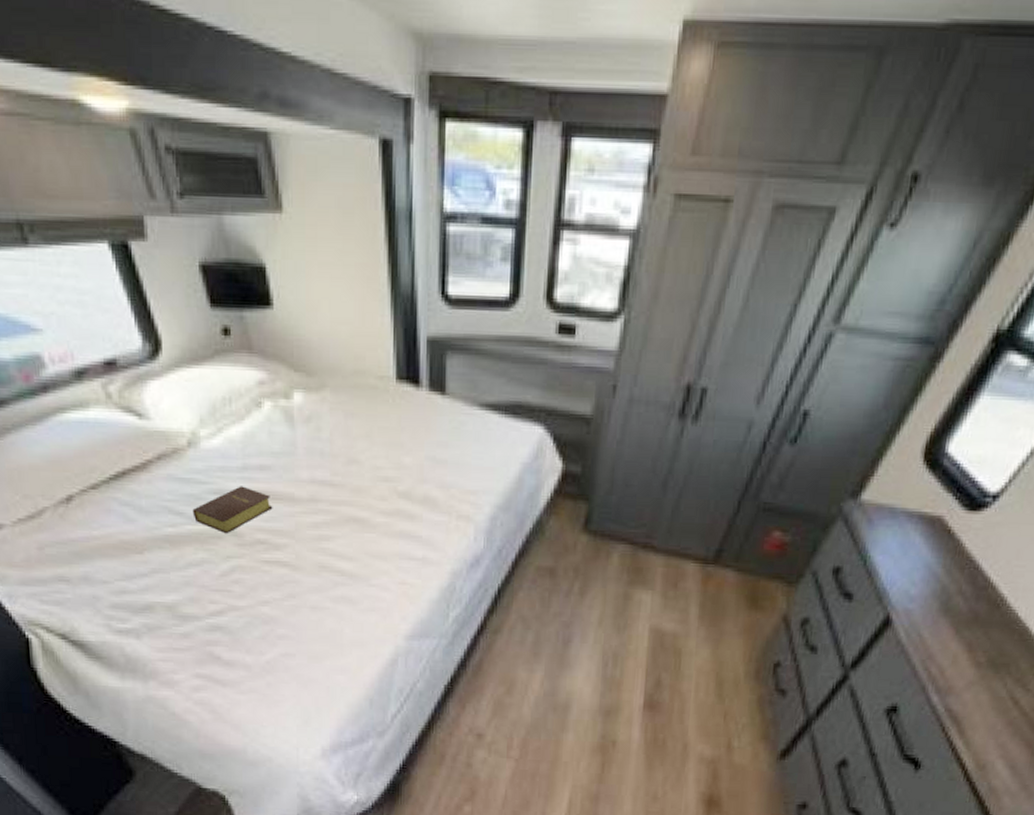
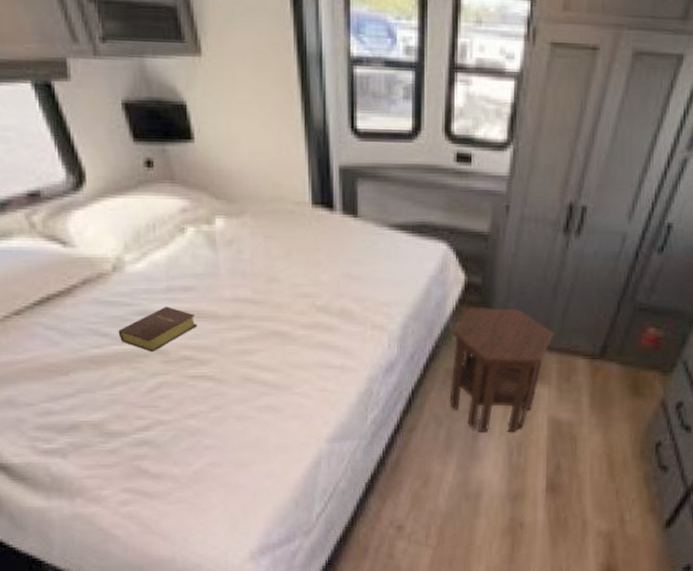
side table: none [539,500,661,641] -> present [449,308,554,432]

